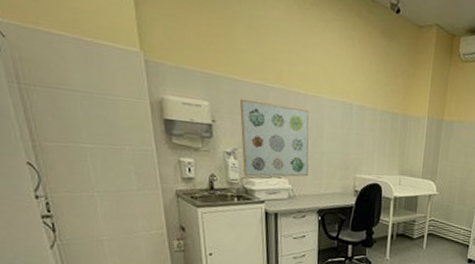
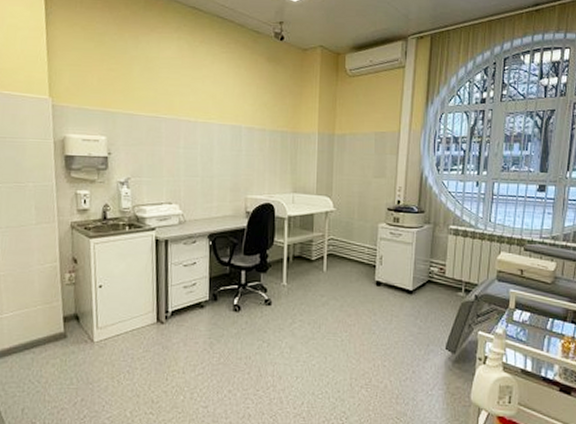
wall art: present [239,98,310,177] -> none [133,131,200,205]

